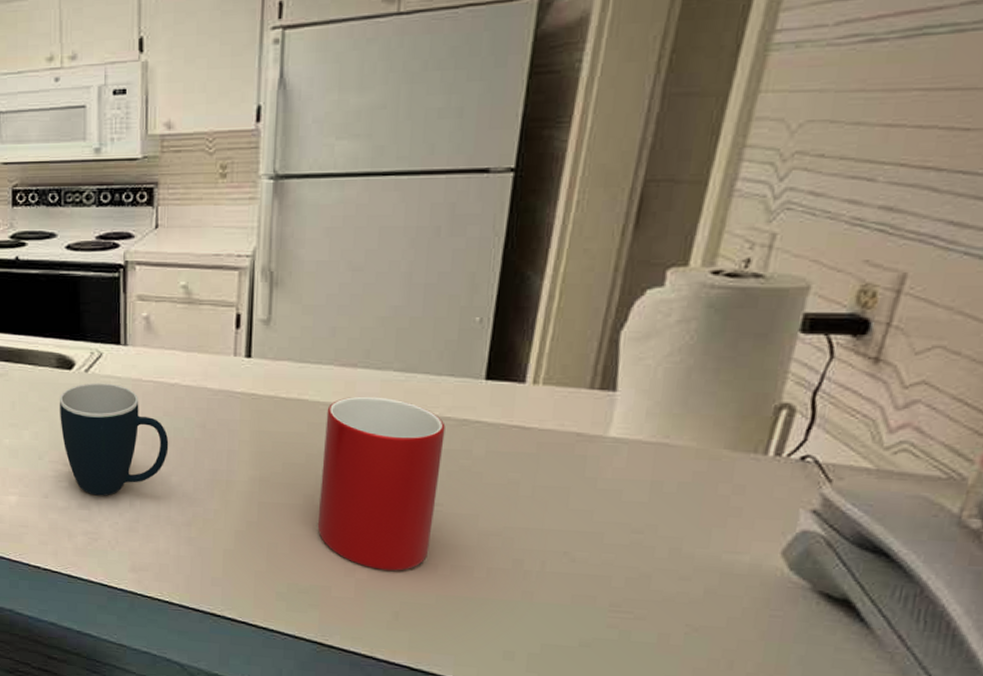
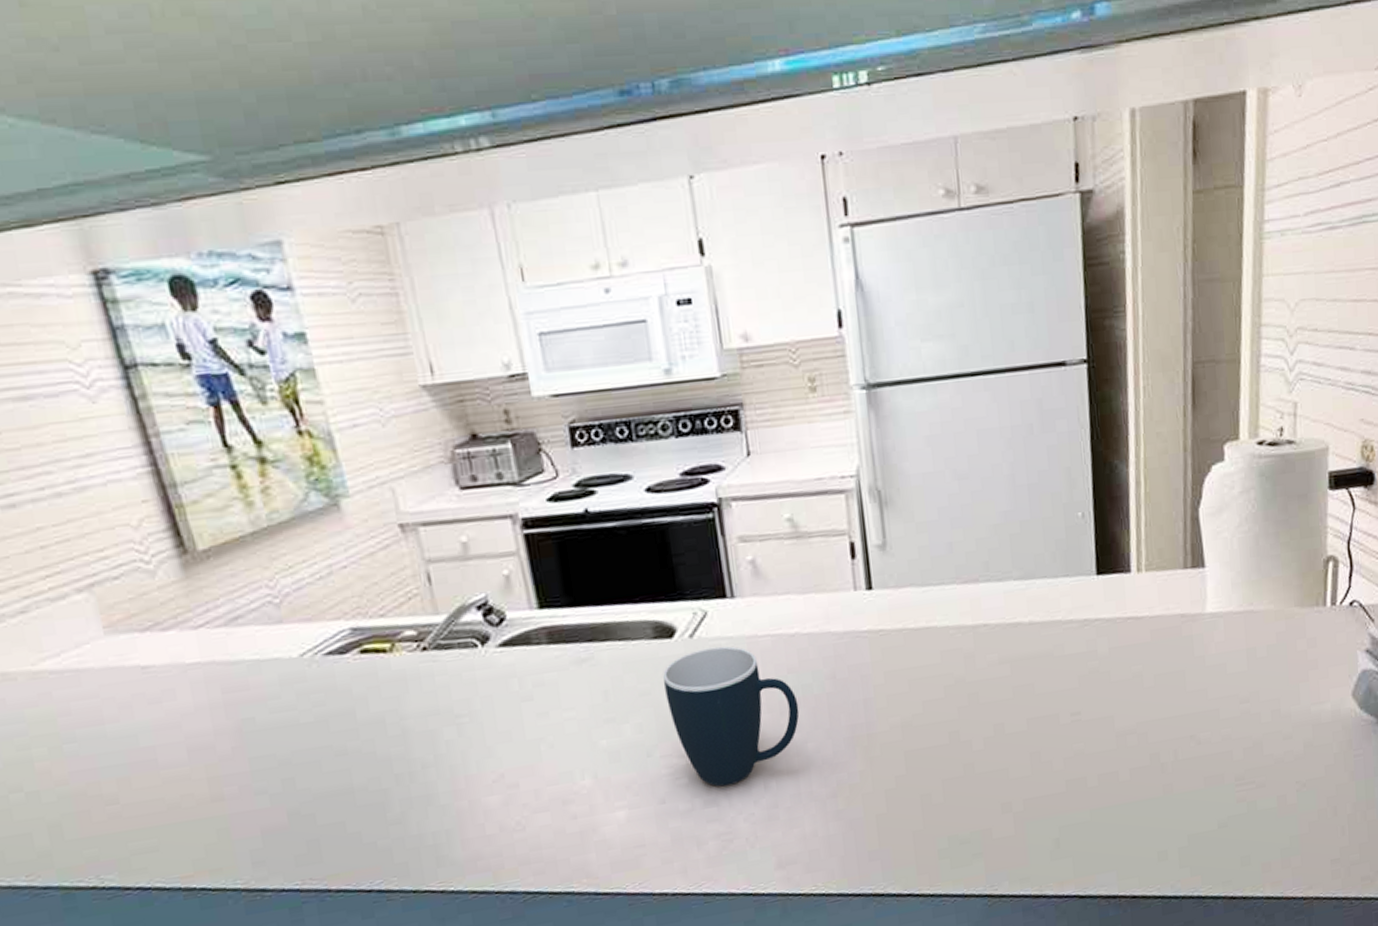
cup: present [317,396,446,571] -> none [957,609,1076,798]

